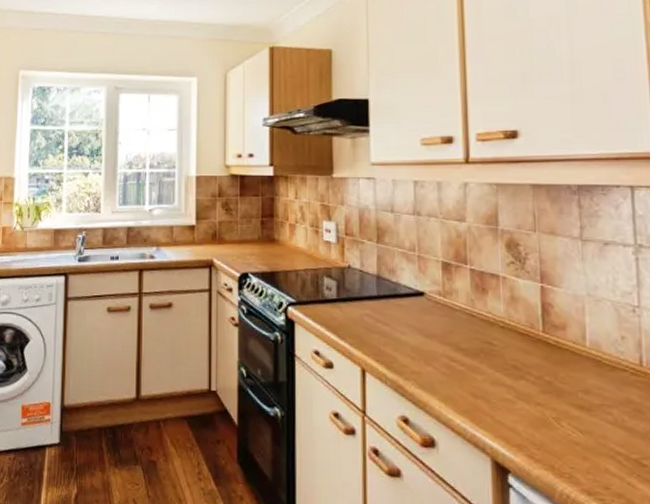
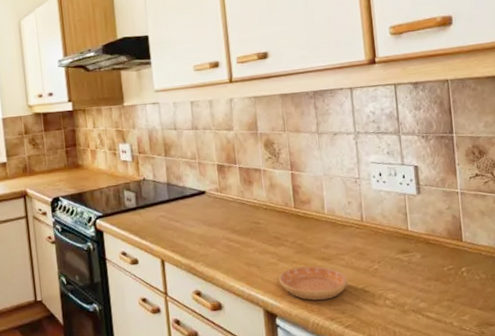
saucer: none [516,411,616,465] -> present [279,266,348,301]

